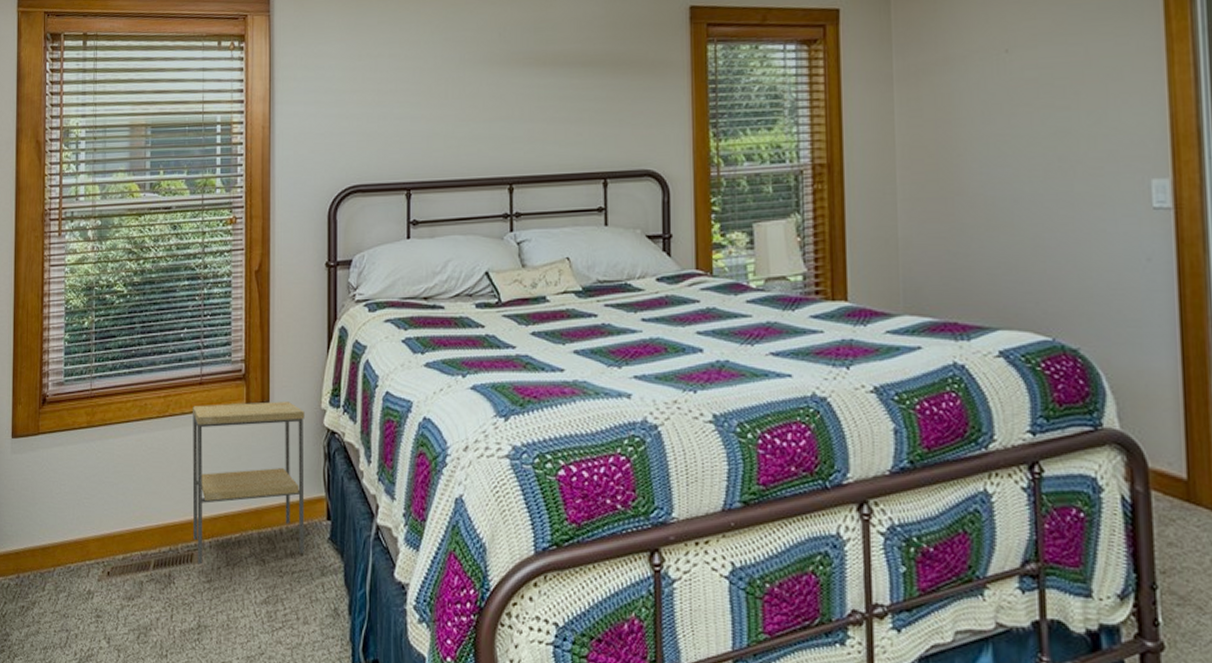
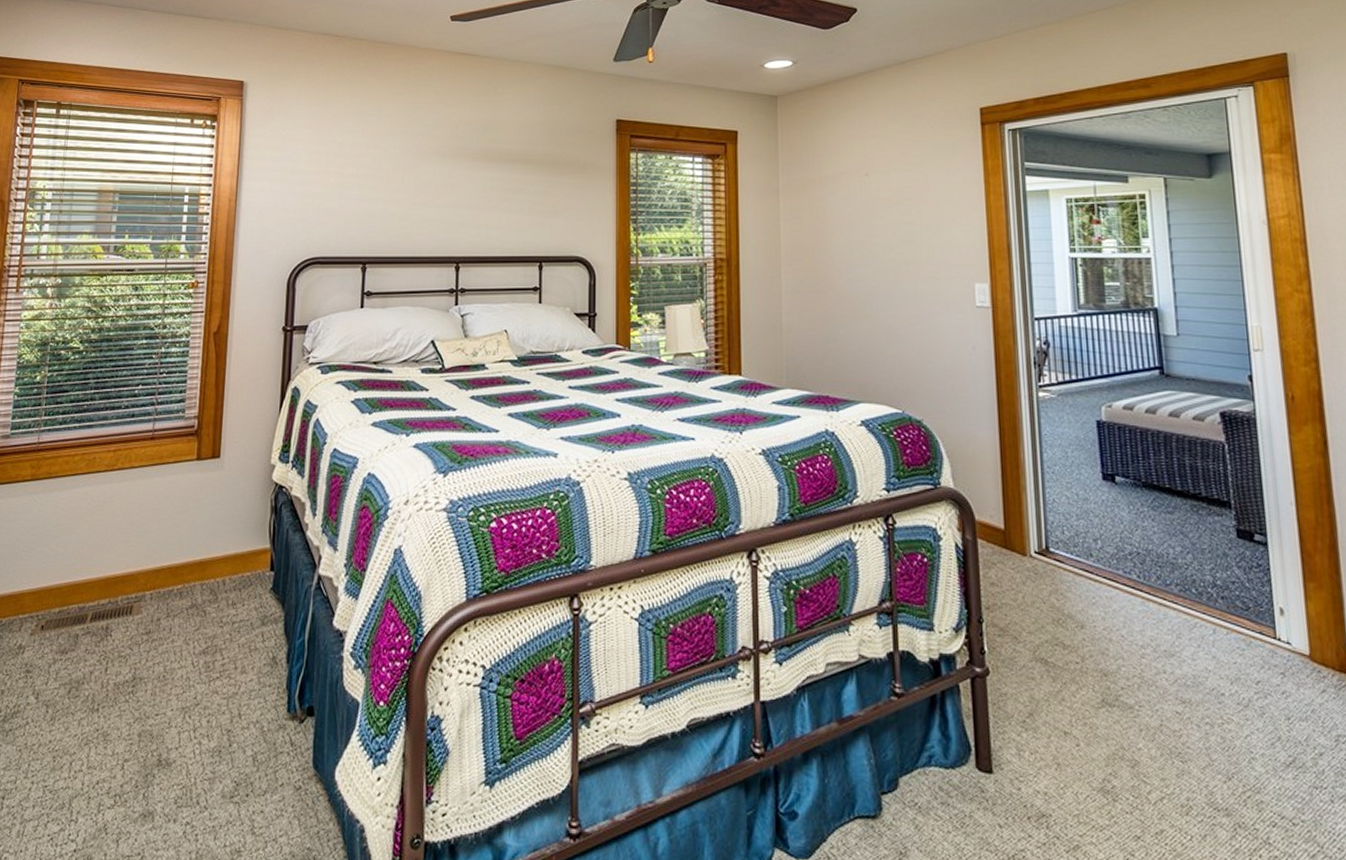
side table: present [192,401,305,565] -> none [134,457,254,617]

